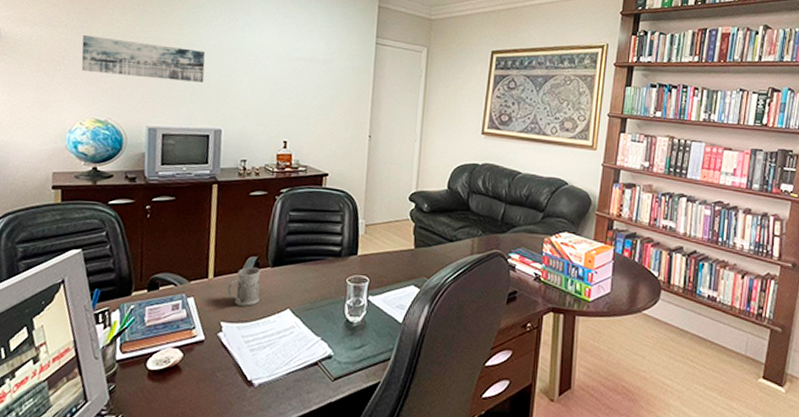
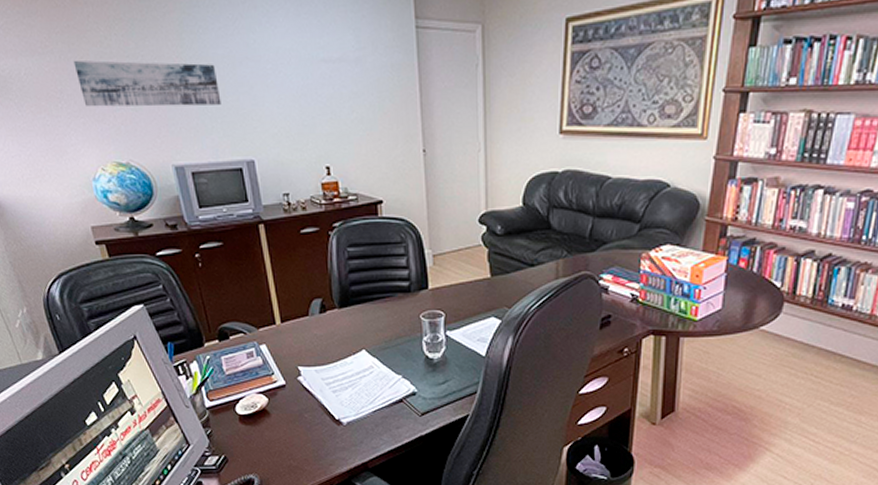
mug: present [227,267,261,306] -> none [297,310,334,350]

